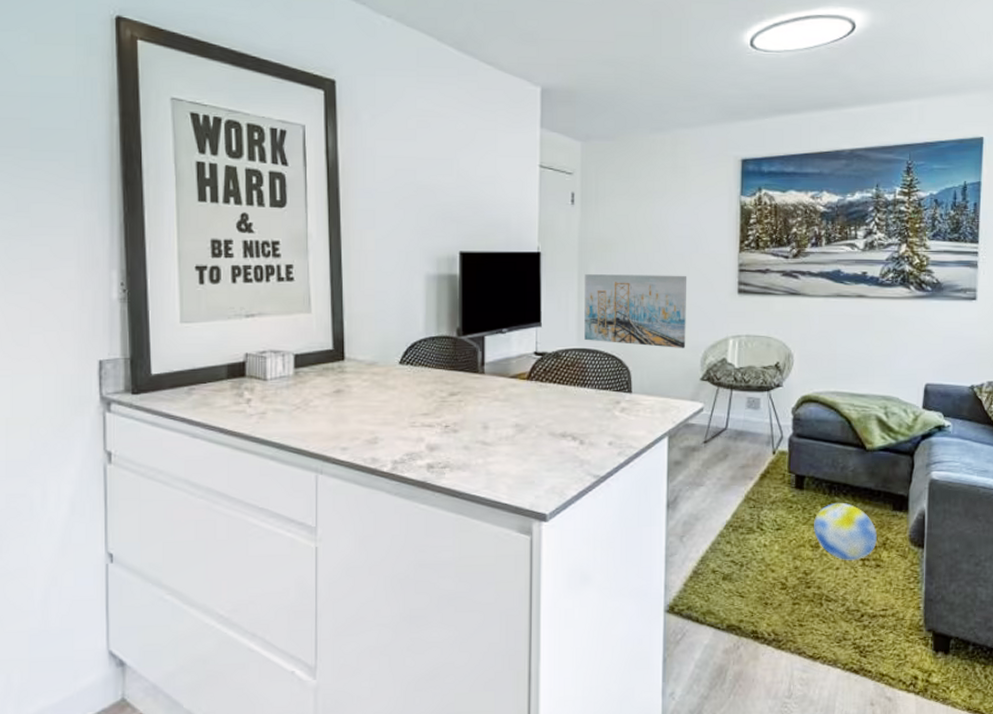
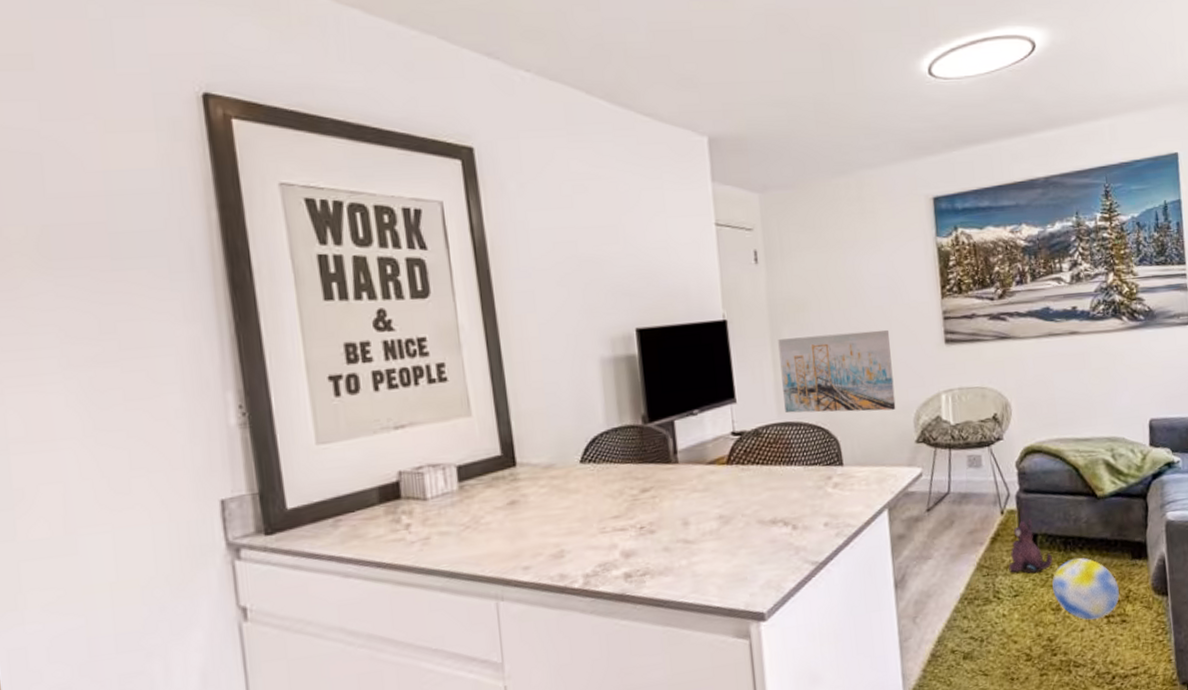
plush toy: none [774,461,816,512] -> present [1008,519,1053,574]

